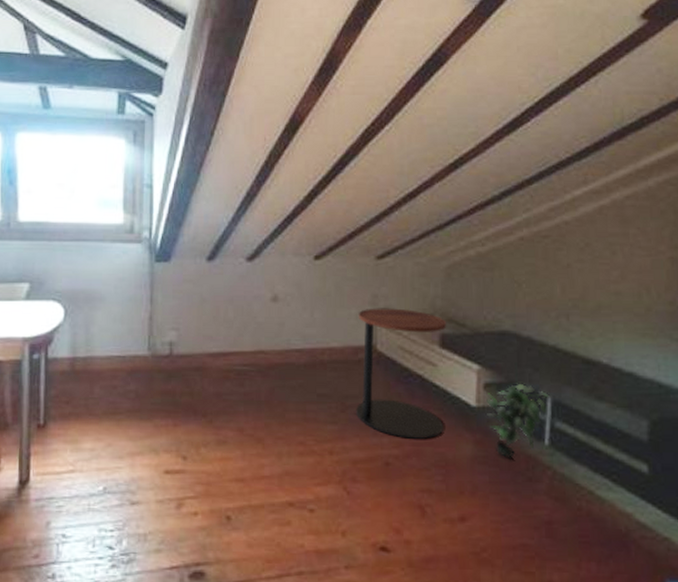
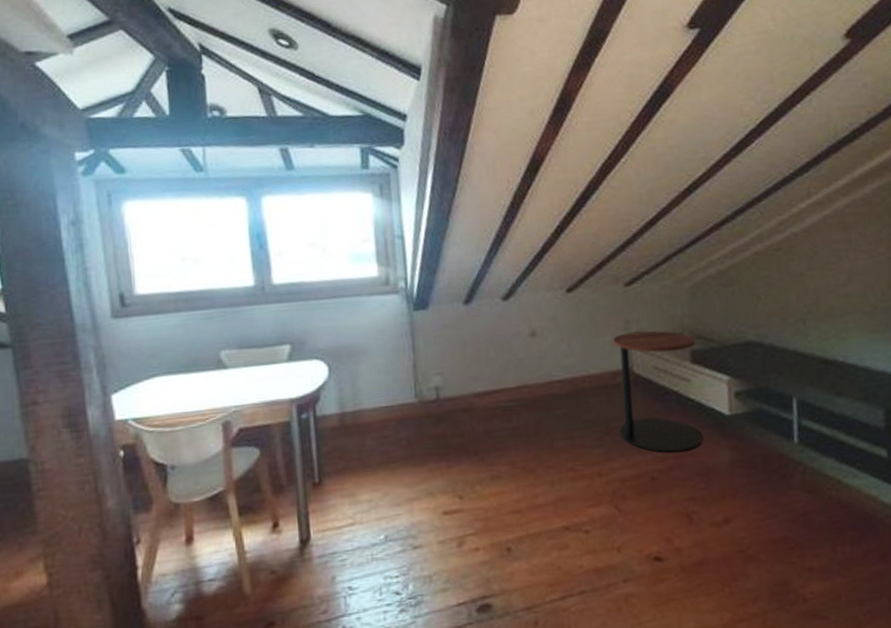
potted plant: present [486,383,549,460] -> none [738,388,795,461]

